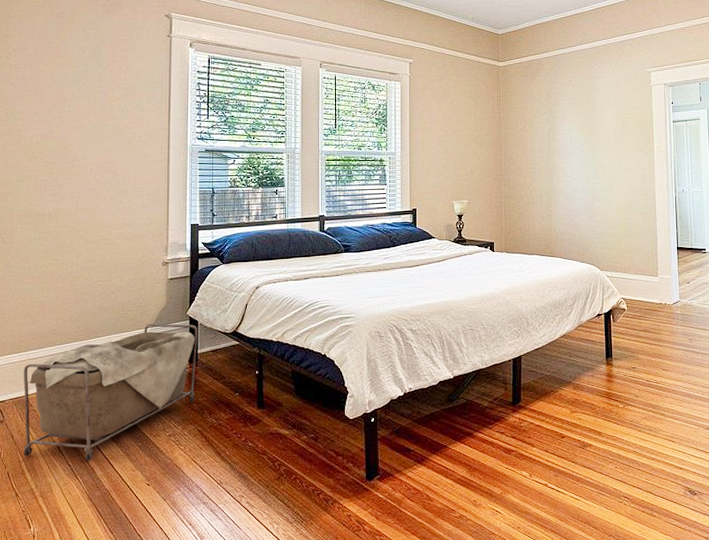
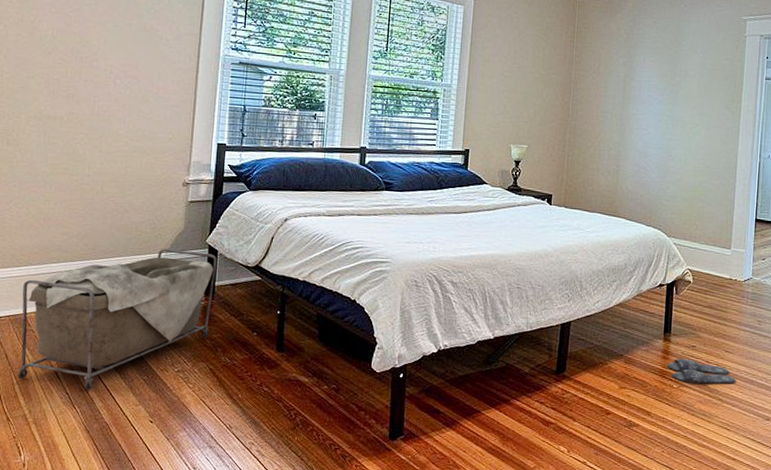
slippers: none [611,379,675,403] -> present [666,358,735,385]

